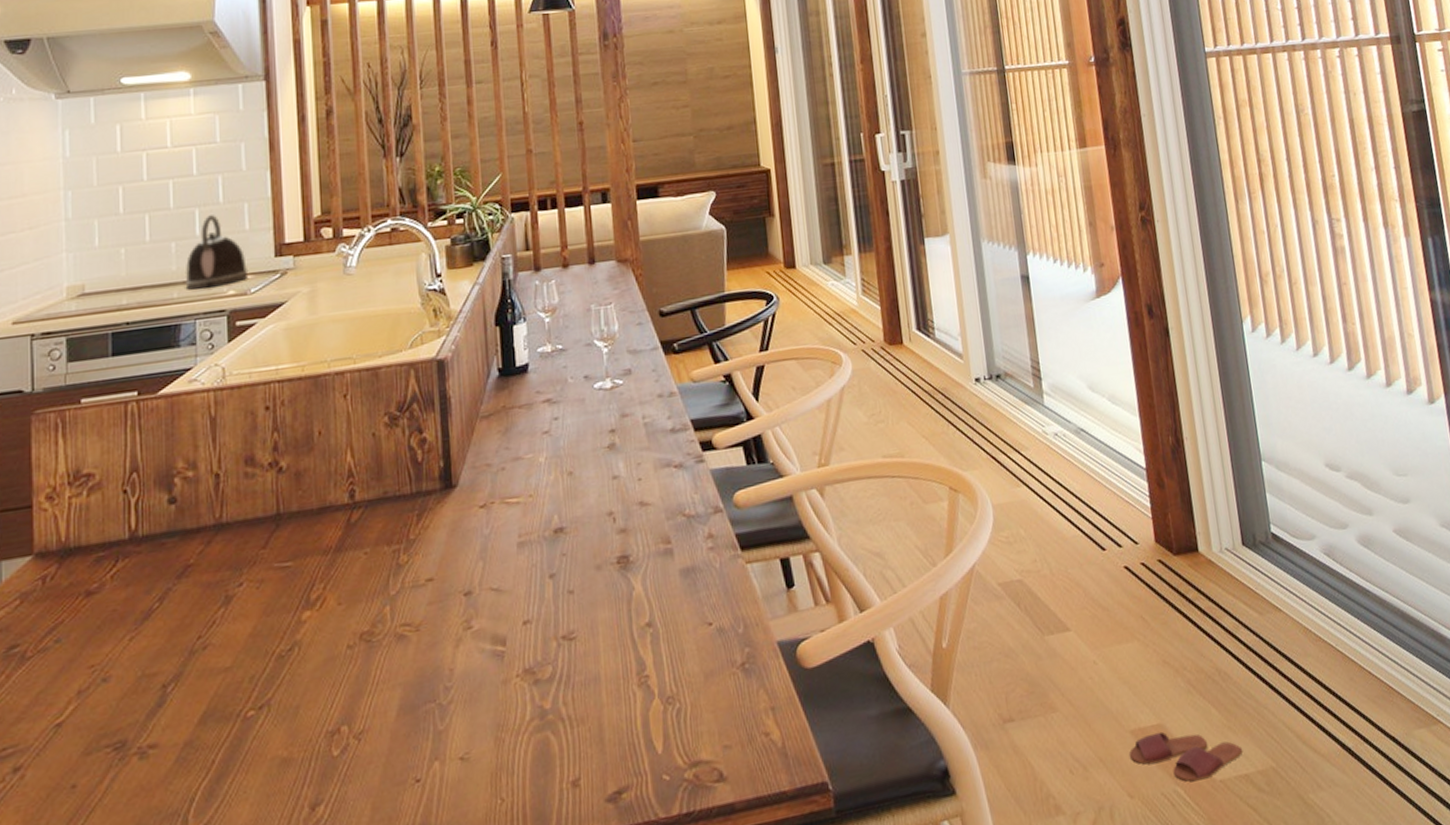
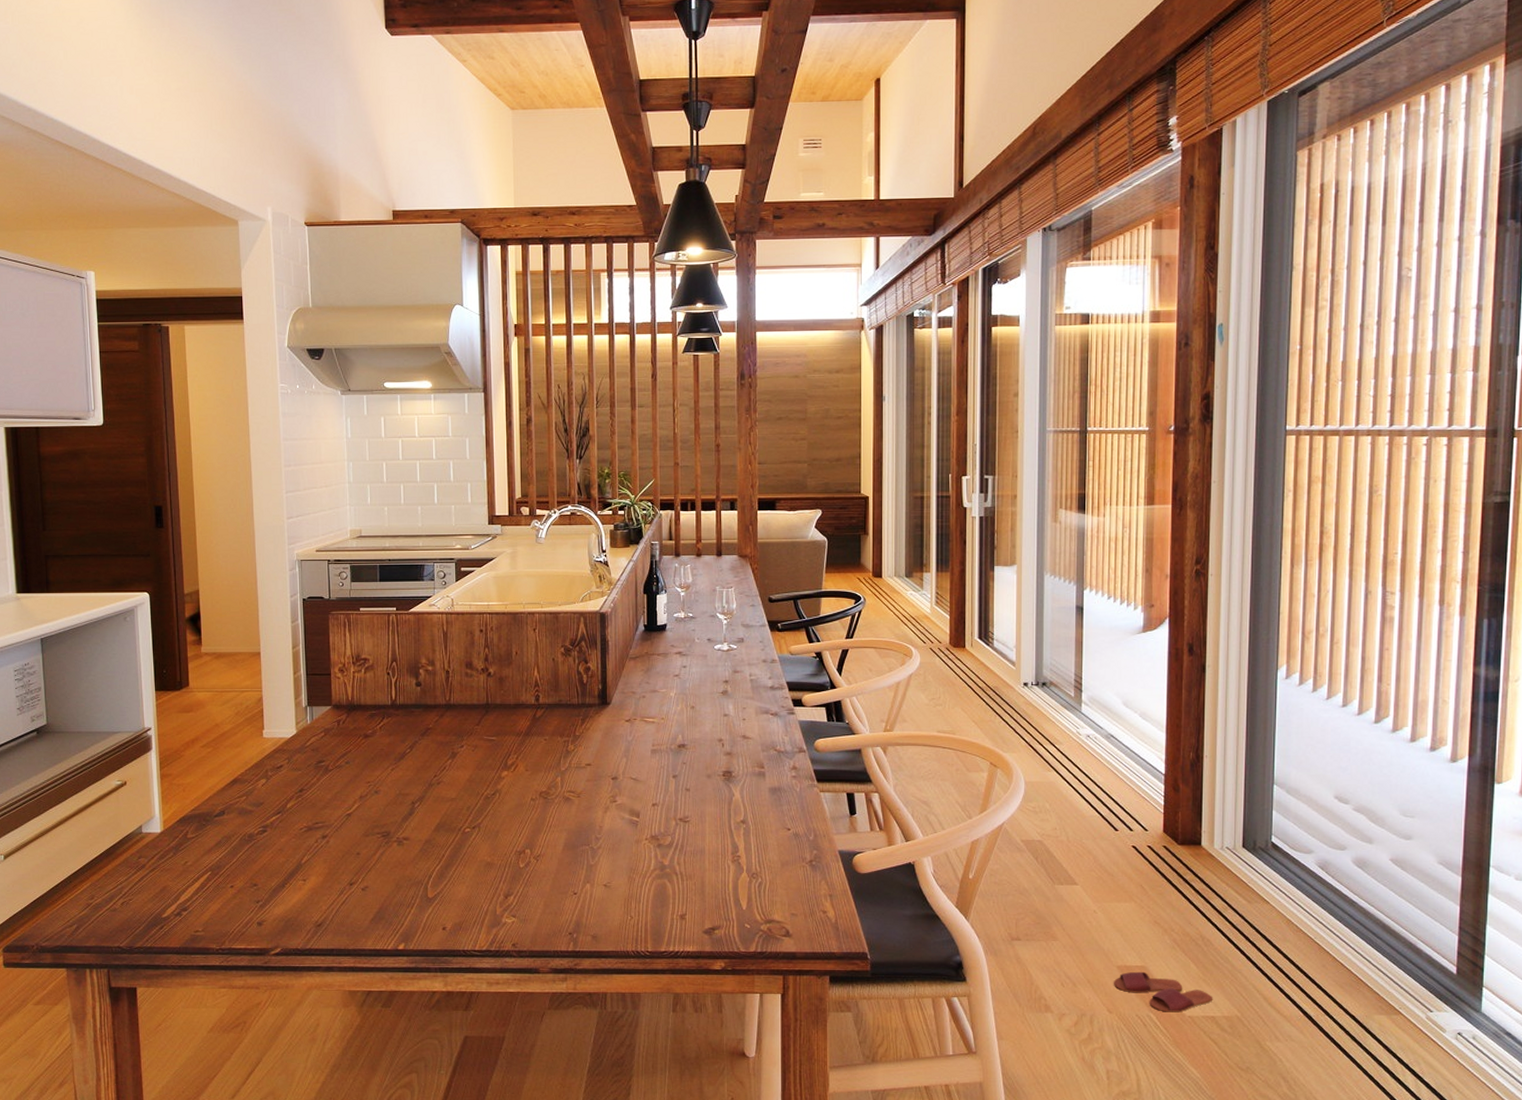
kettle: present [185,215,249,290] -> none [427,489,470,543]

